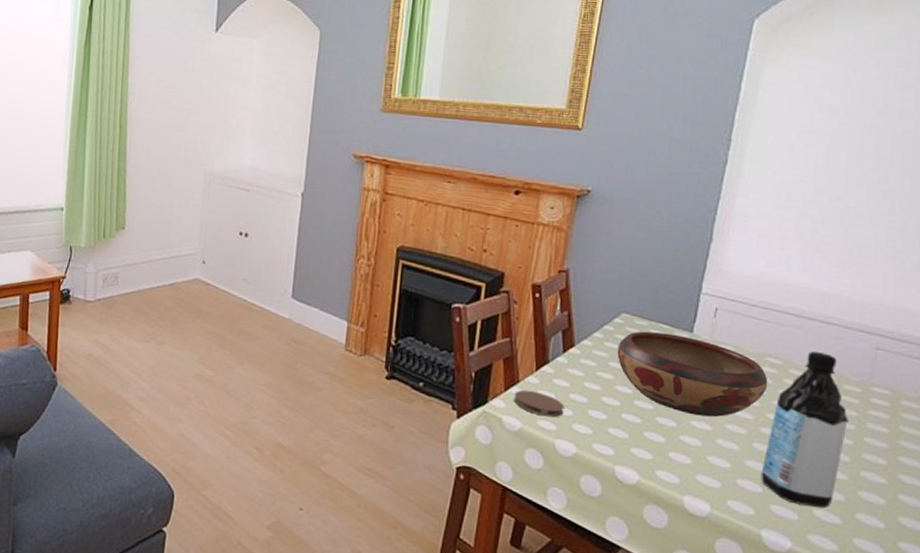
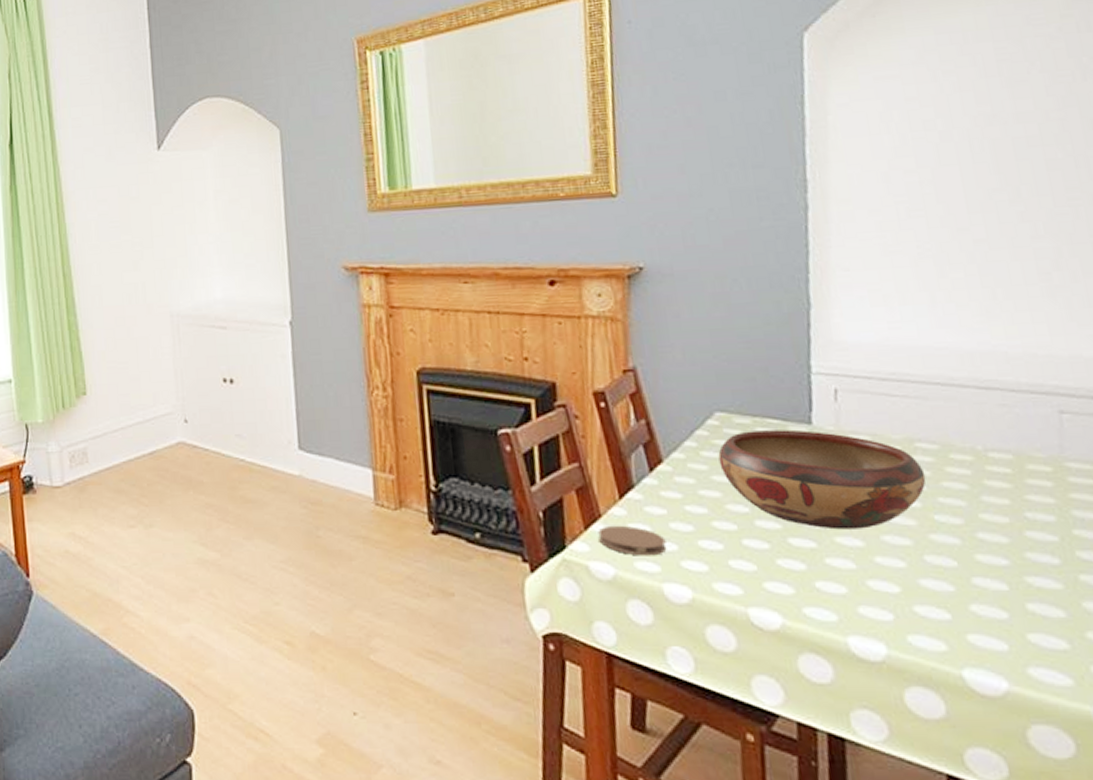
water bottle: present [761,351,850,509] -> none [942,427,1050,631]

